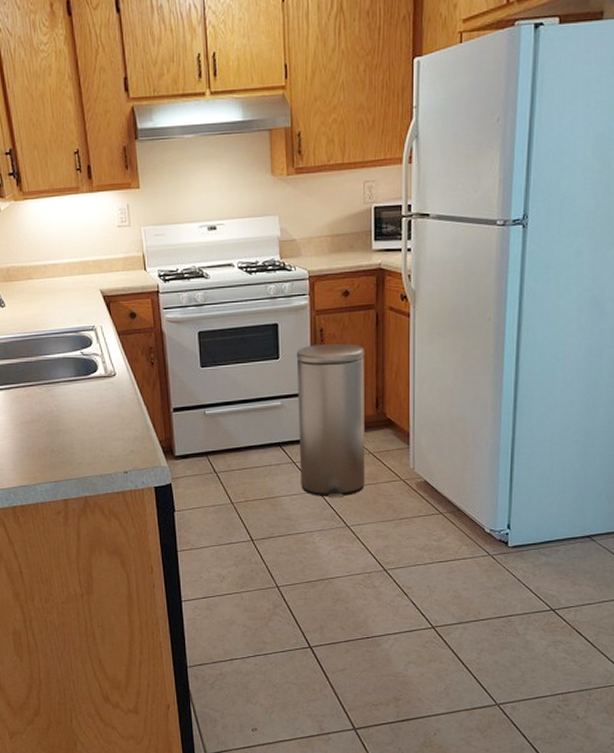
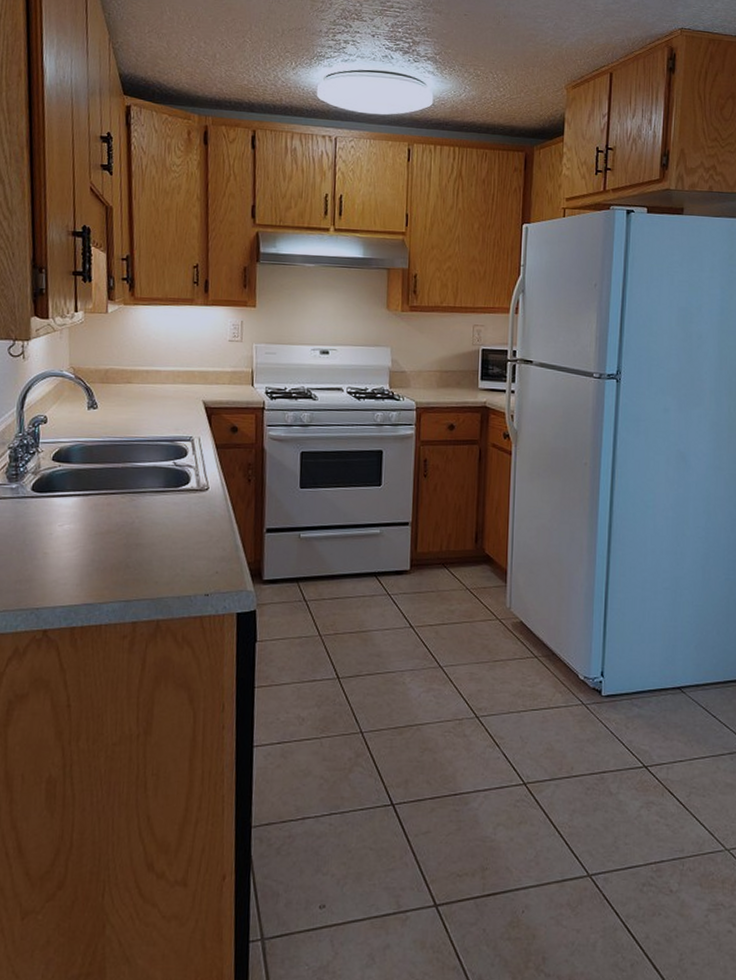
pedal bin: present [296,342,365,499] -> none [394,473,466,636]

